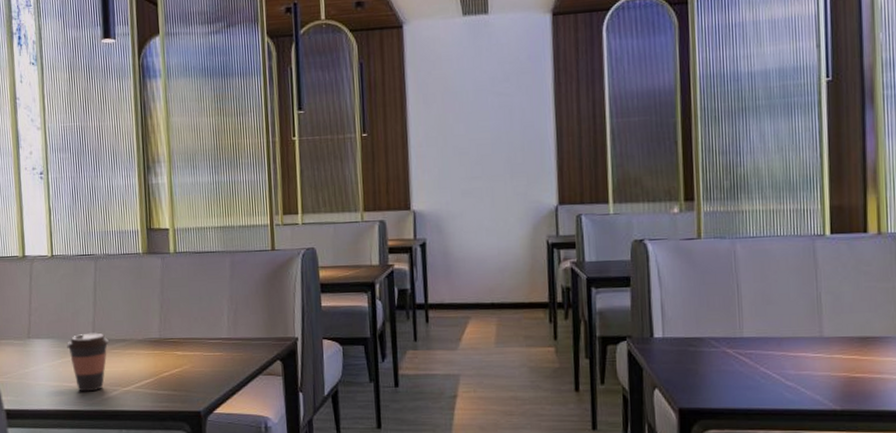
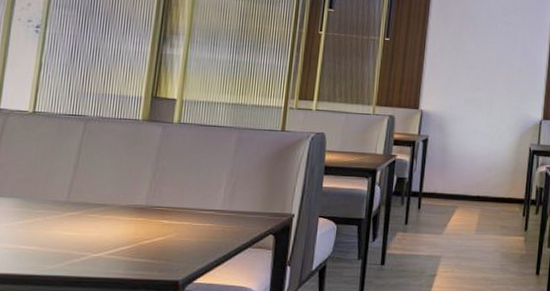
coffee cup: present [66,332,110,392] -> none [32,195,87,256]

